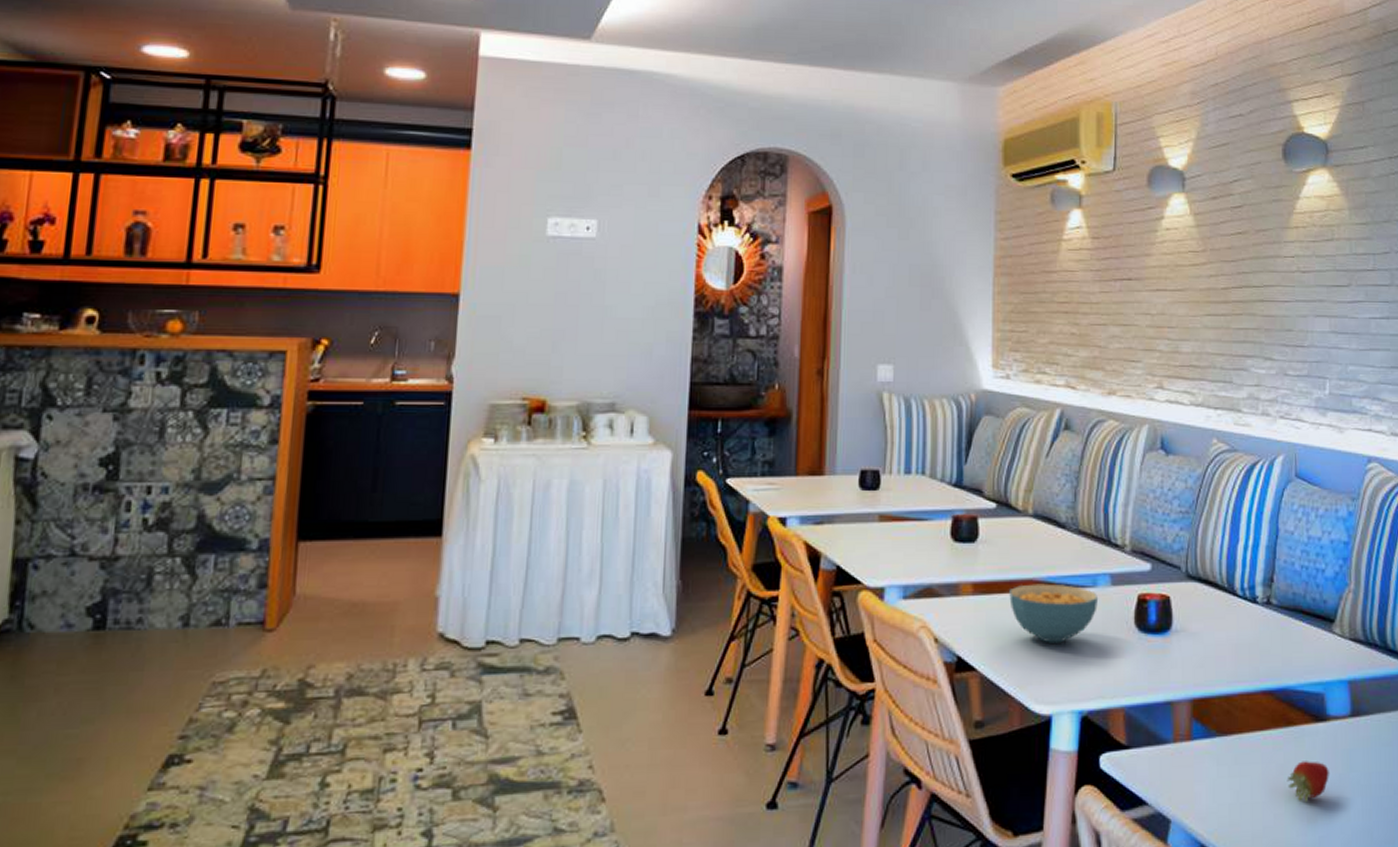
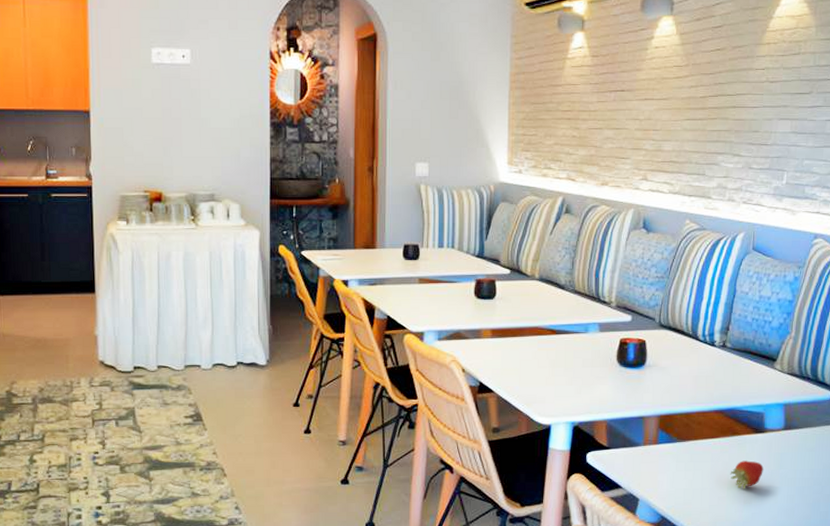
cereal bowl: present [1009,583,1099,643] -> none [520,330,589,374]

